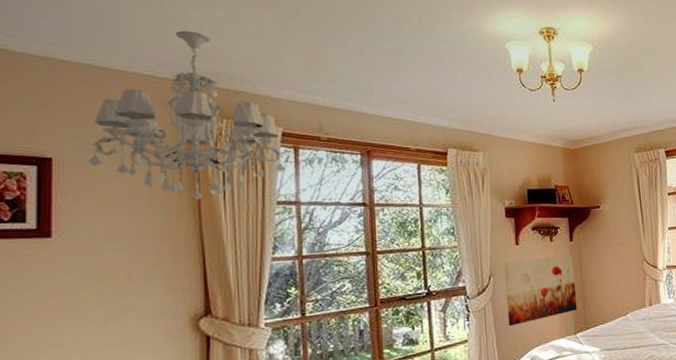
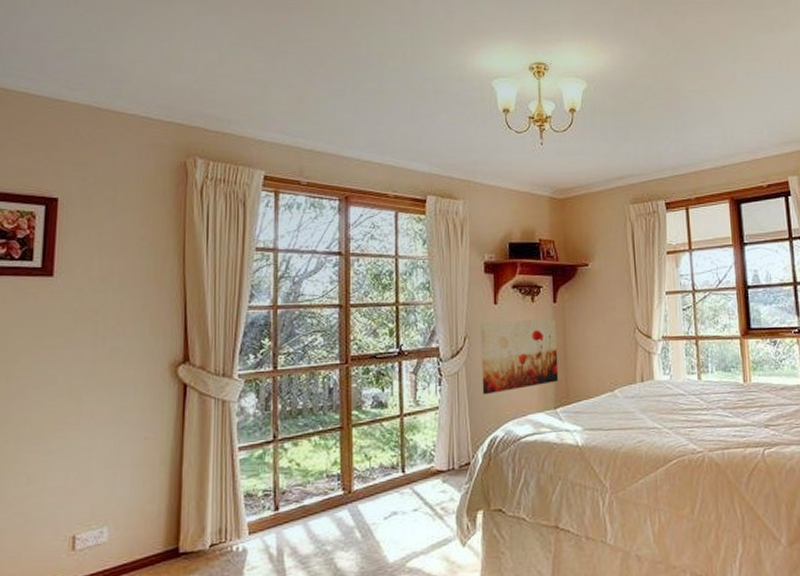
chandelier: present [89,30,286,200] -> none [89,71,266,244]

